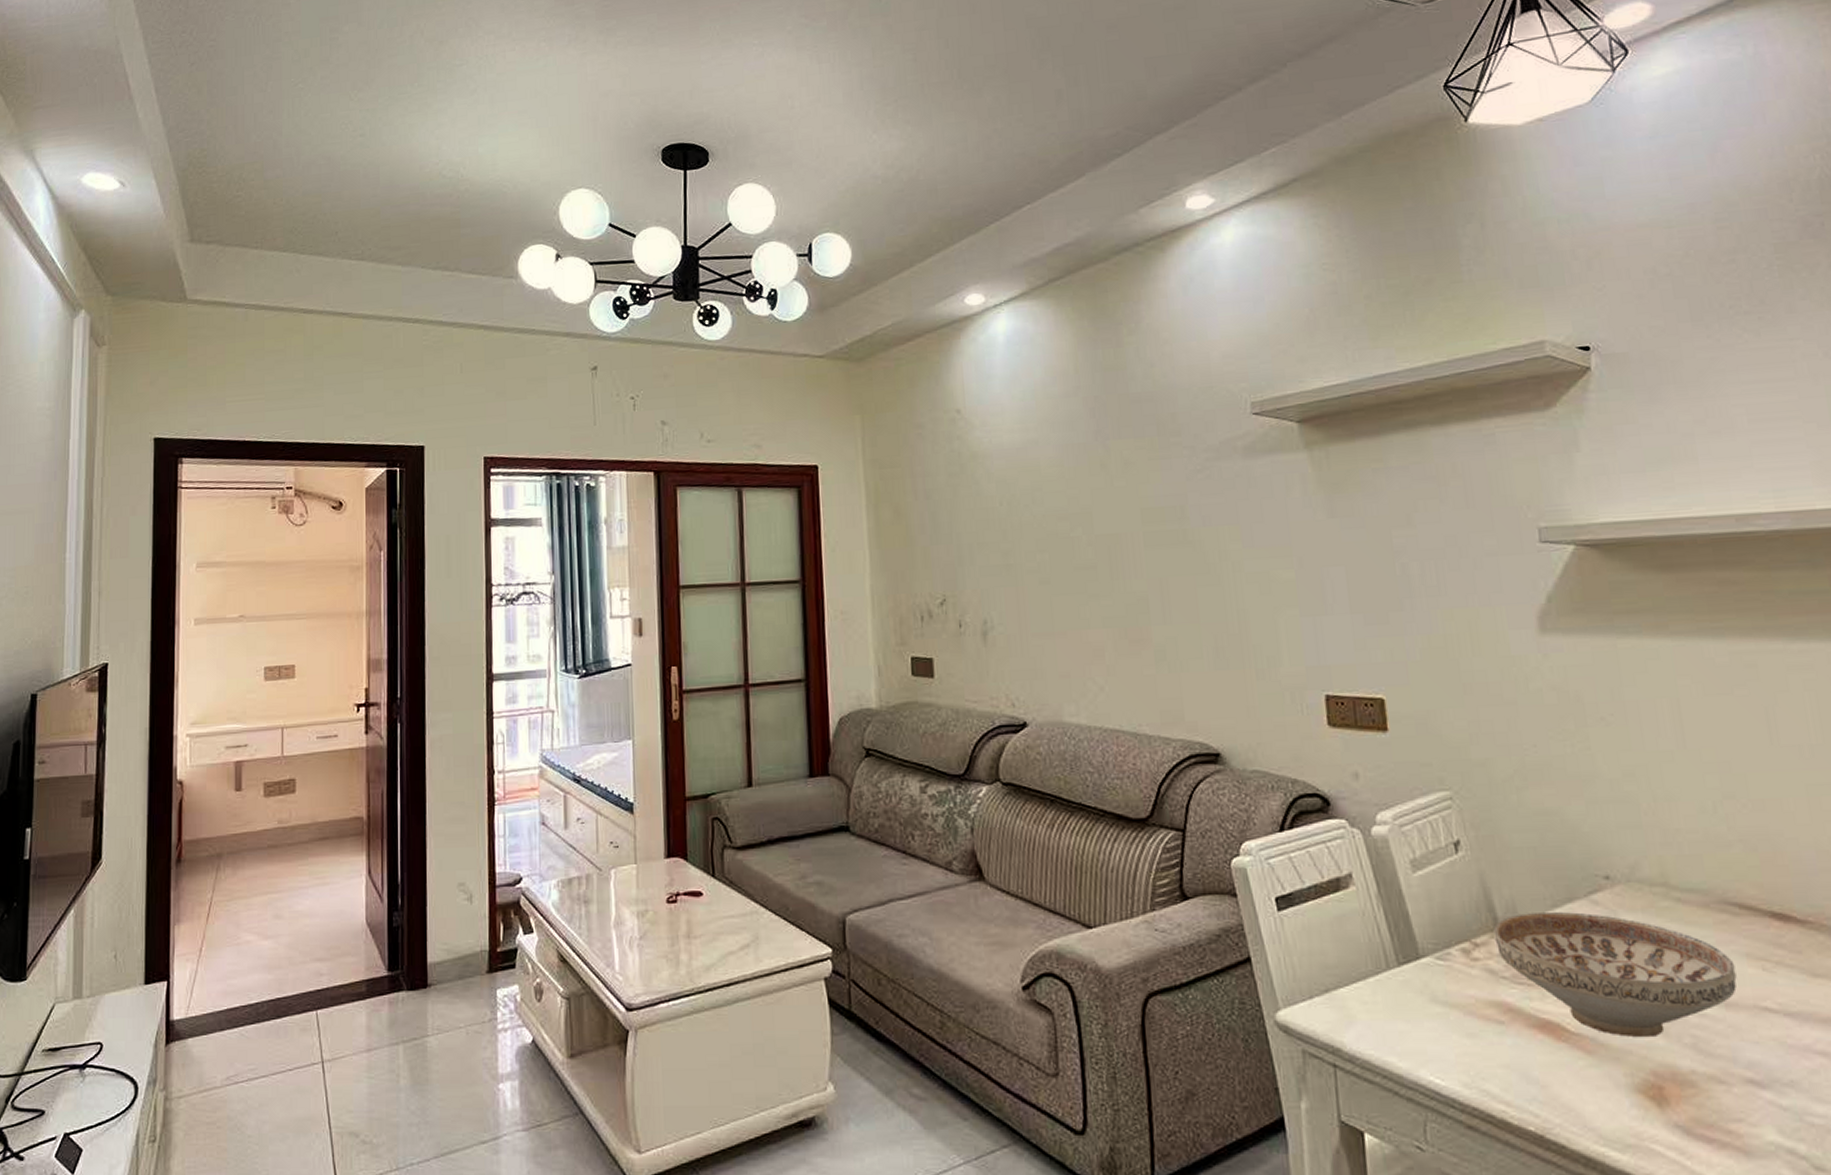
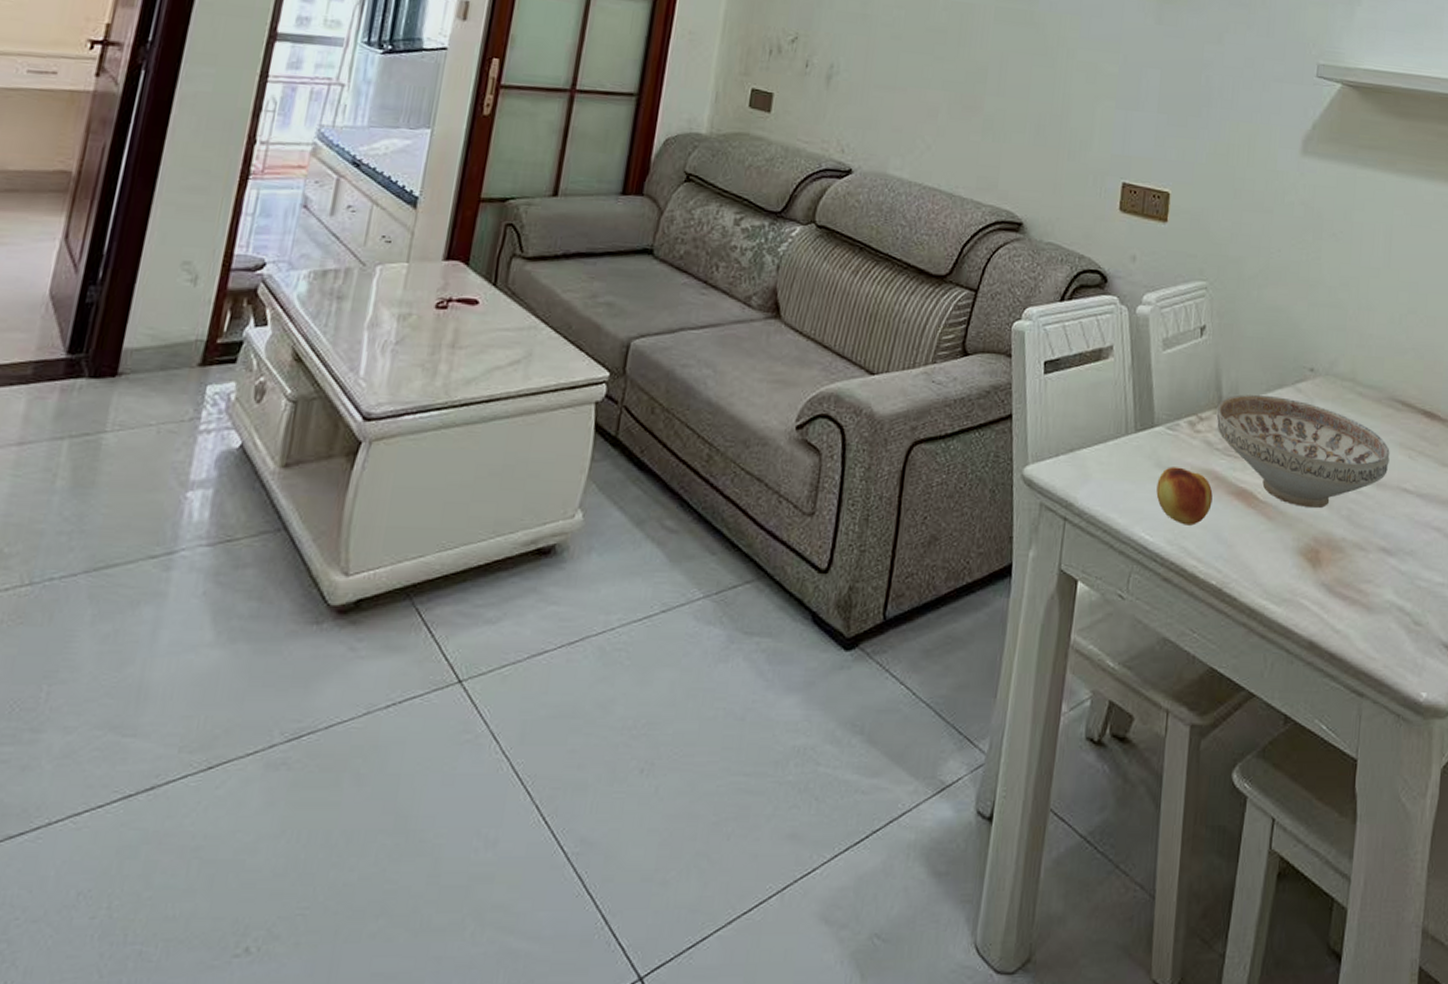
fruit: none [1437,1001,1511,1066] -> present [1156,467,1213,526]

